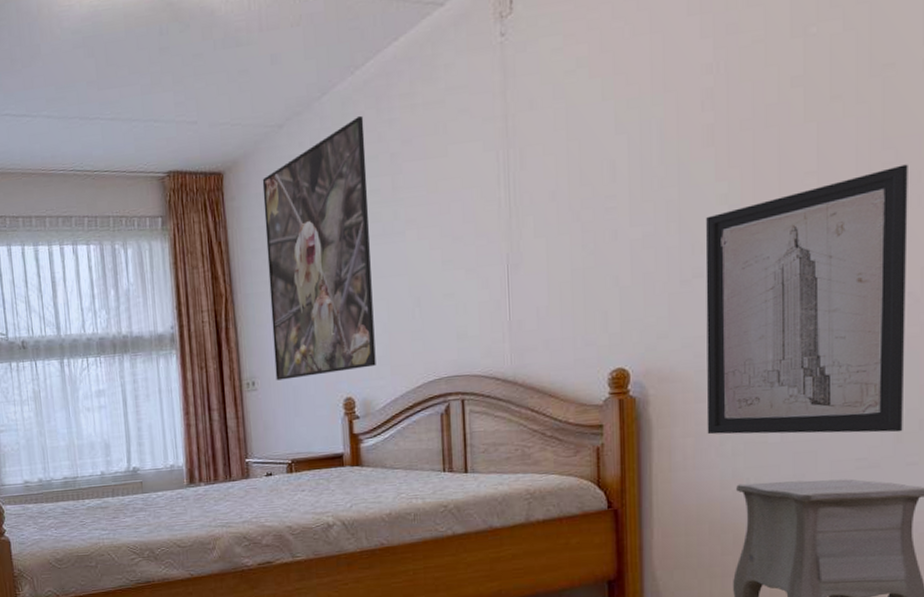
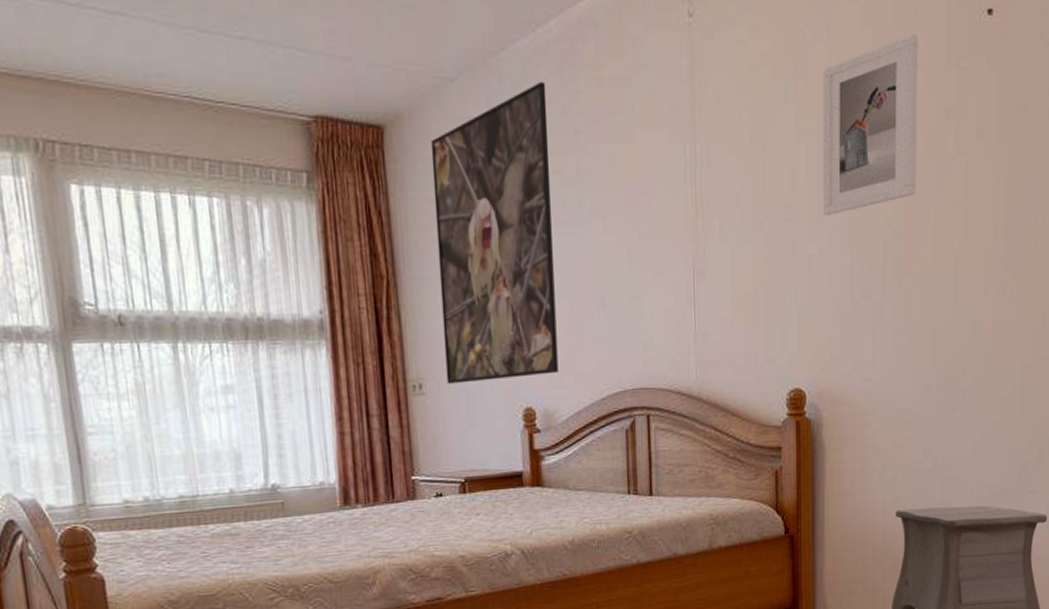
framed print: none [644,10,756,201] -> present [822,34,919,216]
wall art: present [705,164,908,435] -> none [872,207,1035,462]

